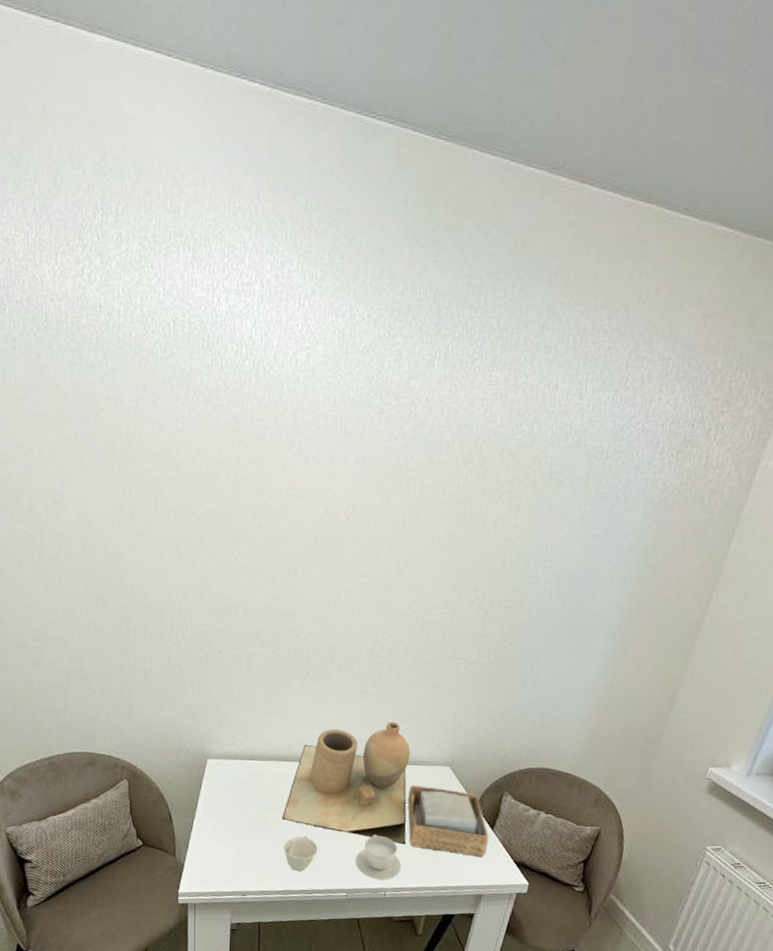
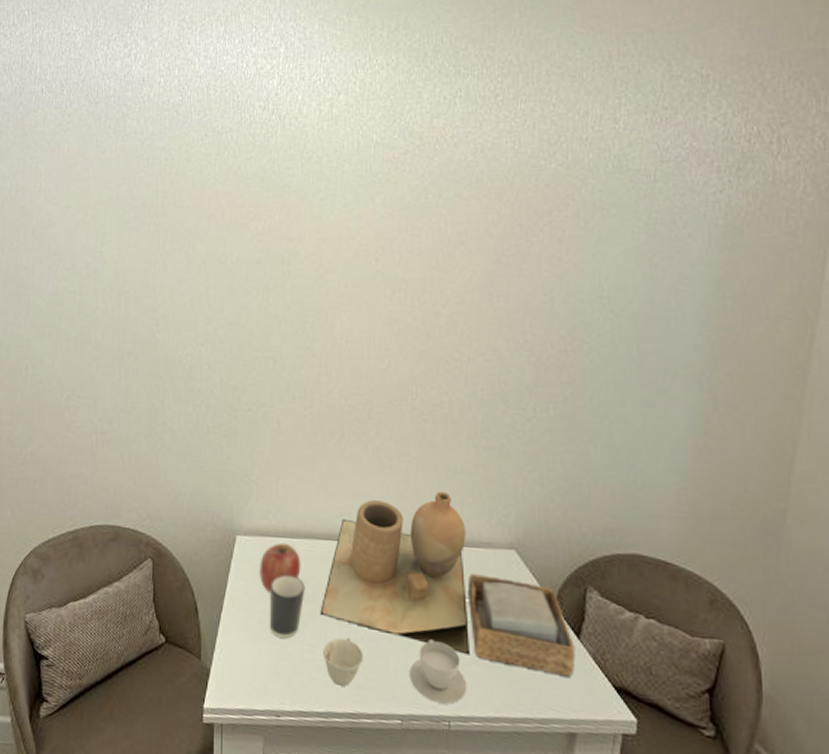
fruit: none [228,764,266,803] -> present [259,542,301,592]
mug: none [237,790,270,839] -> present [269,575,305,639]

